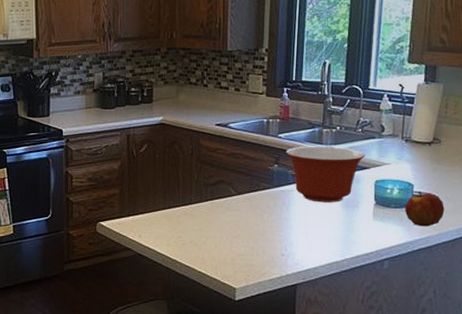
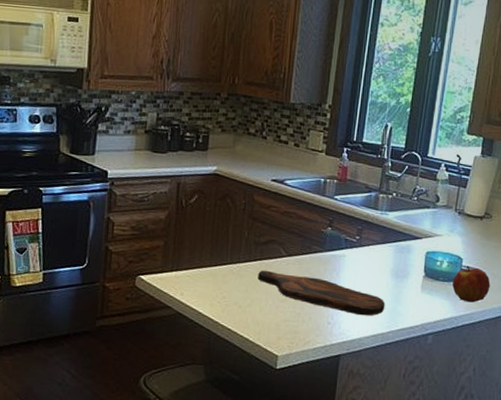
cutting board: none [210,209,338,246] -> present [258,270,385,316]
mixing bowl: present [286,146,365,202] -> none [341,210,419,272]

